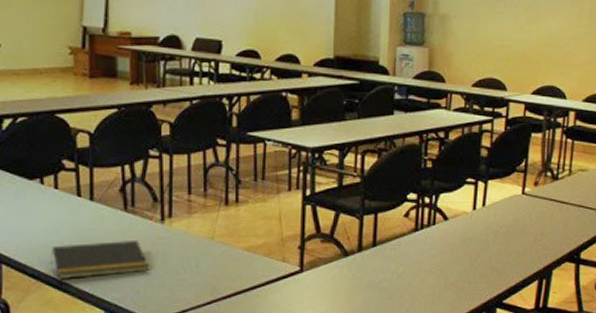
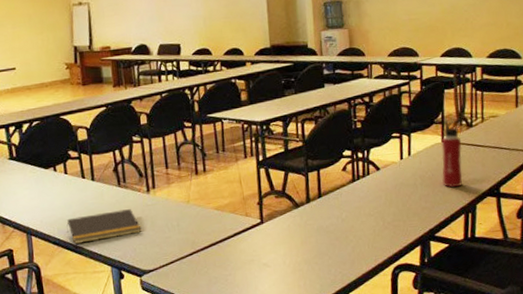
water bottle: none [517,170,546,248] -> present [441,121,463,188]

